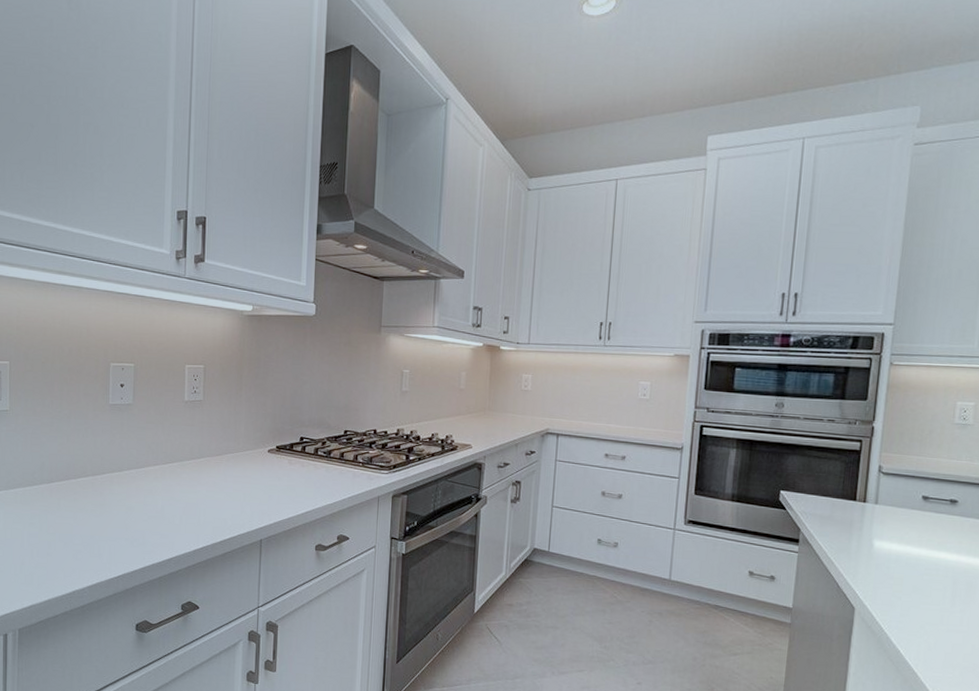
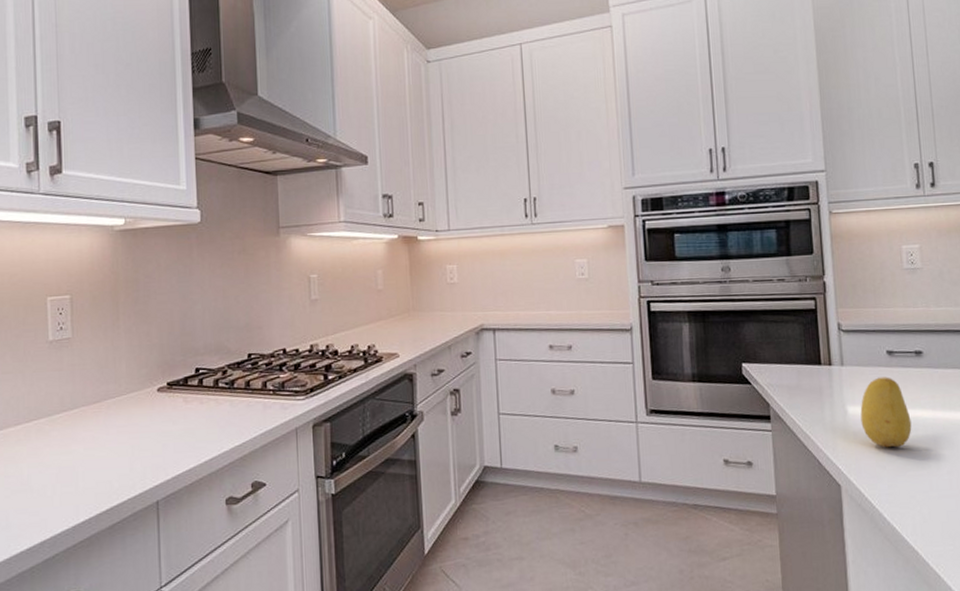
fruit: none [885,518,934,583] -> present [860,377,912,448]

